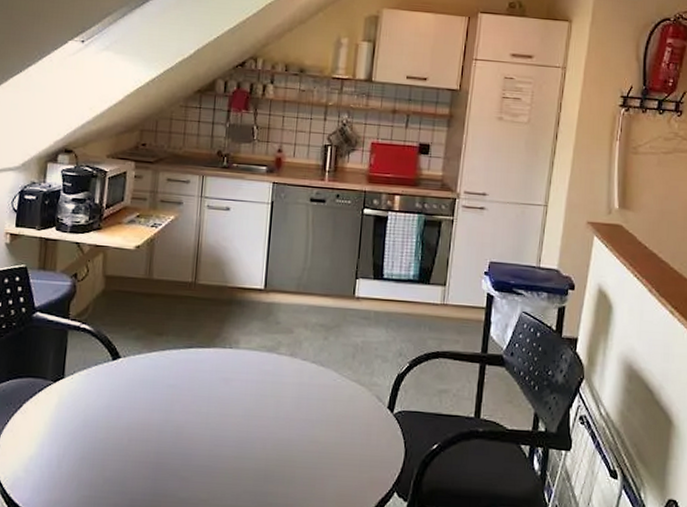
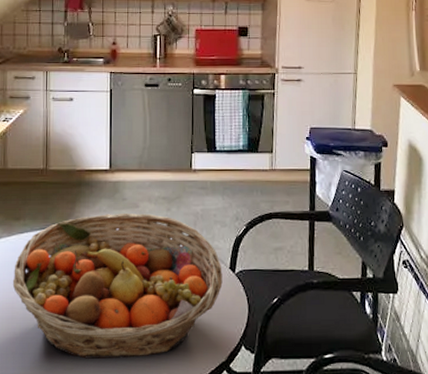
fruit basket: none [149,337,380,495] -> present [12,212,223,359]

